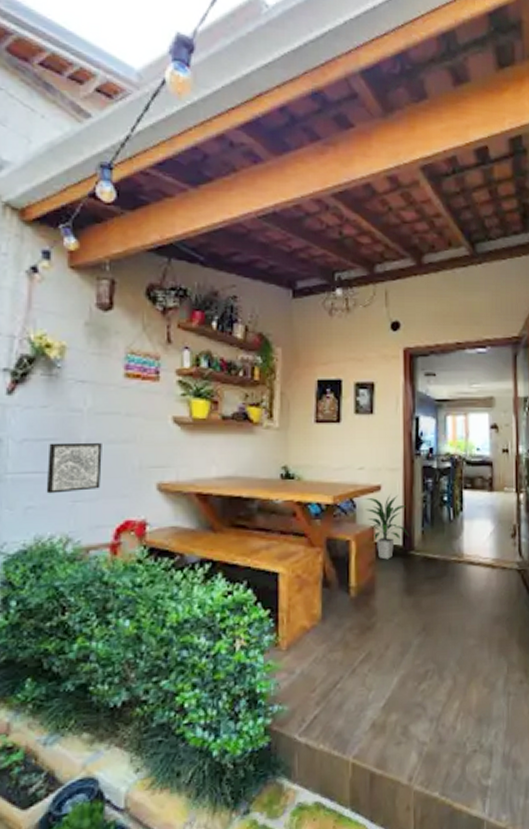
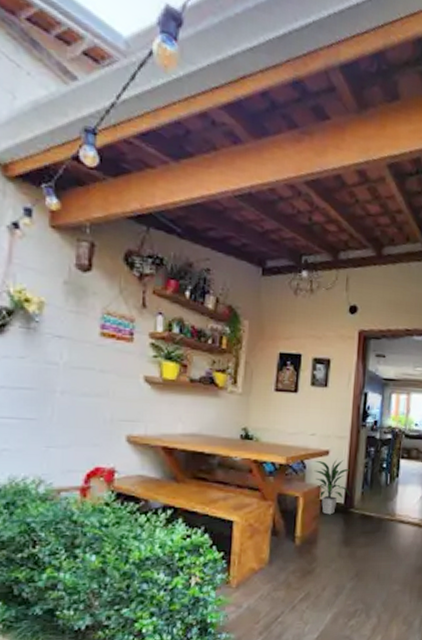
wall art: present [46,442,102,494] -> none [21,391,76,439]

